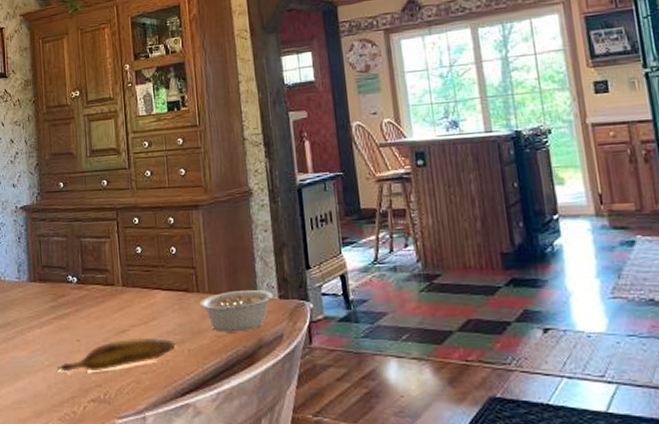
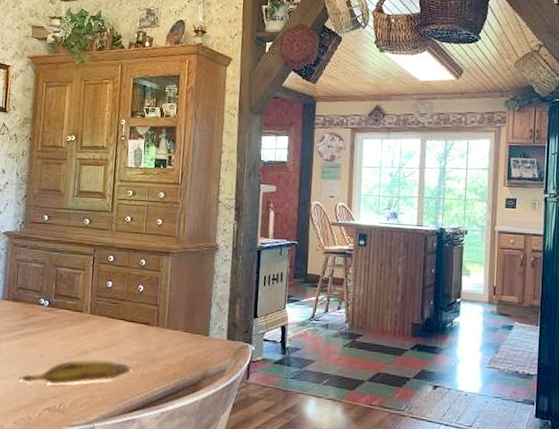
legume: present [199,290,284,332] -> none [157,329,233,364]

